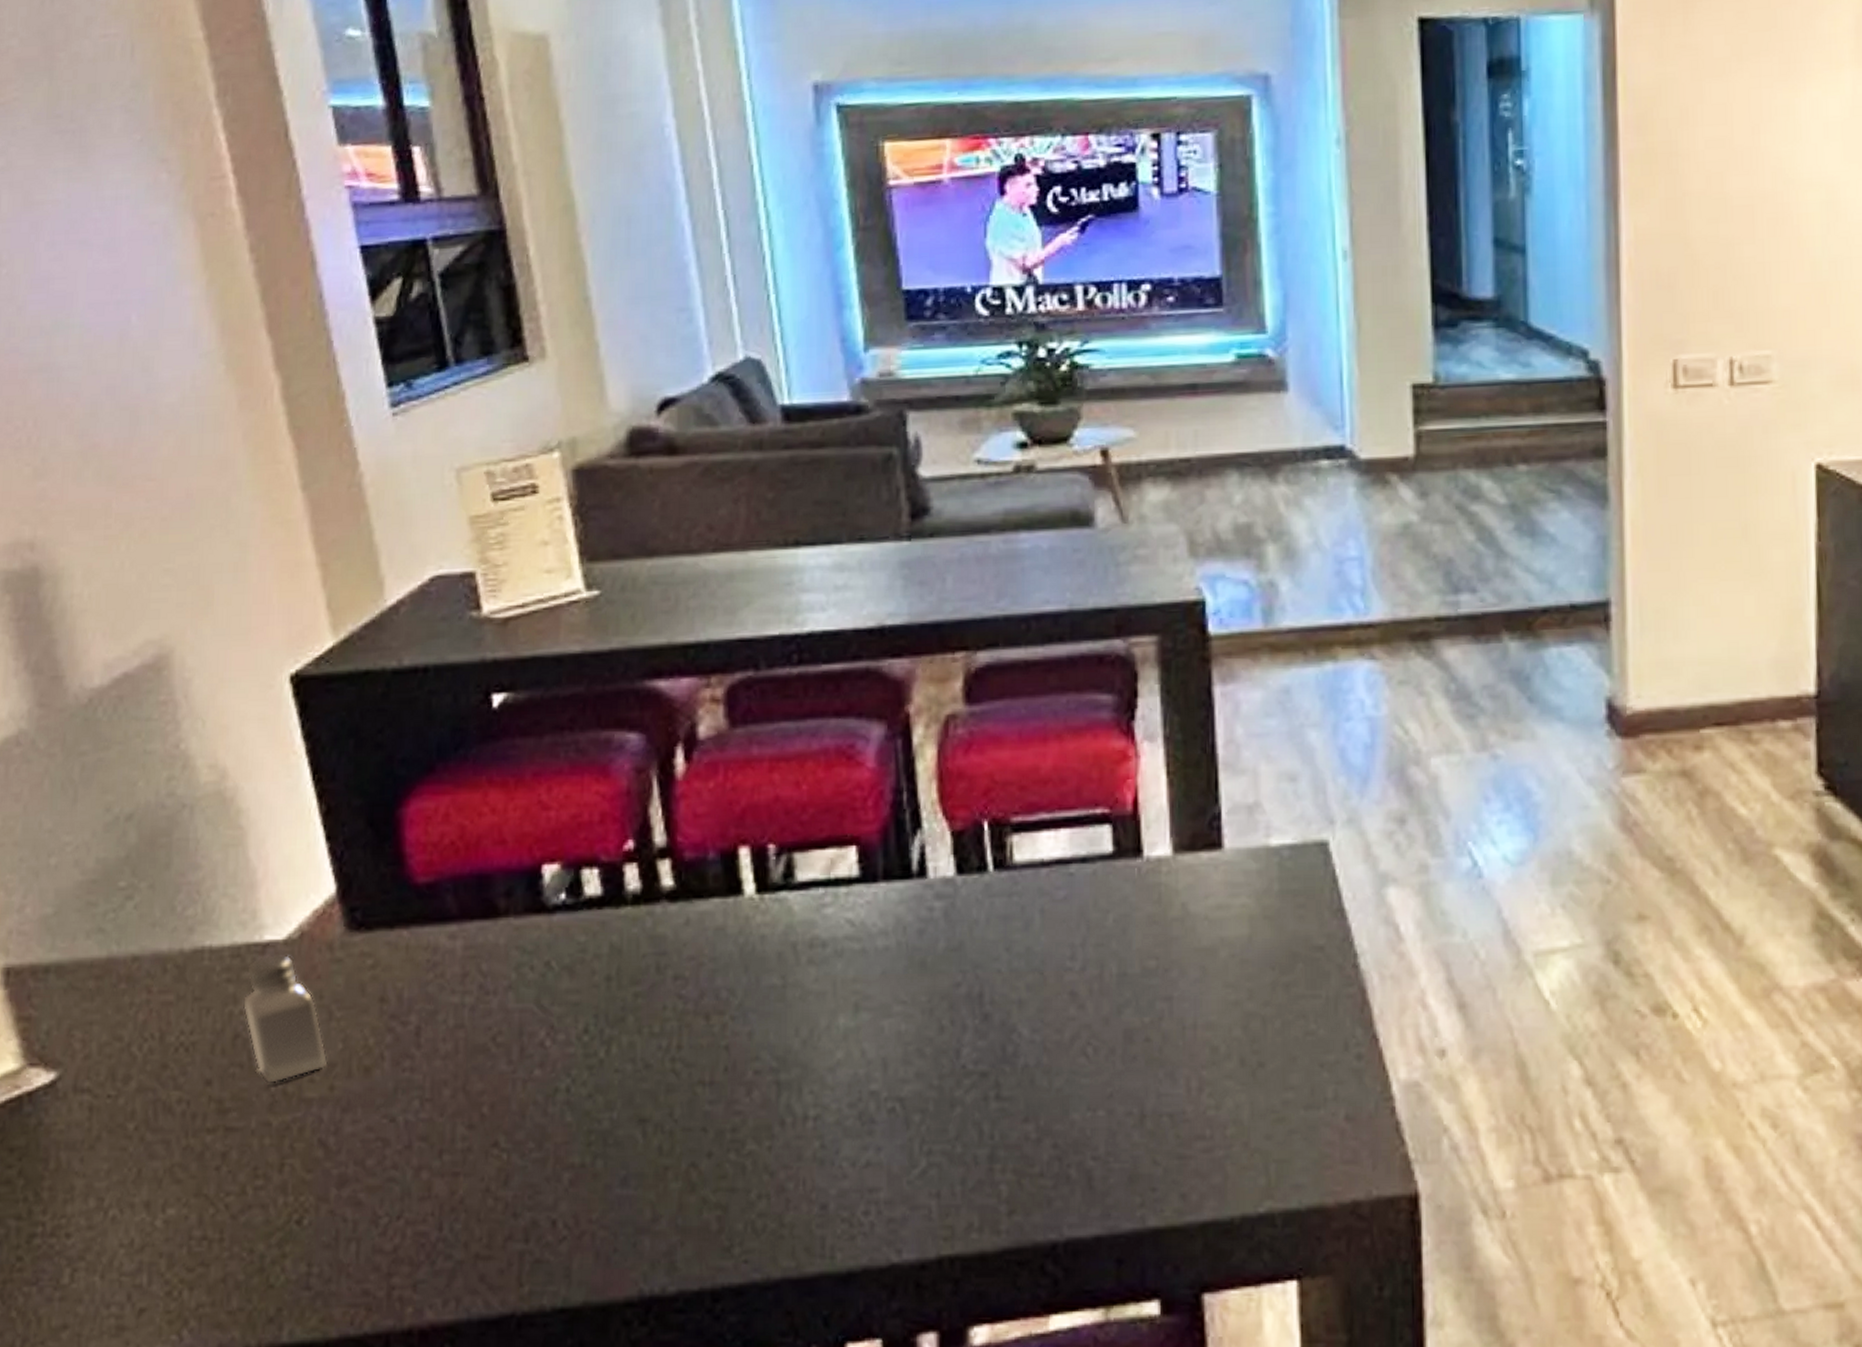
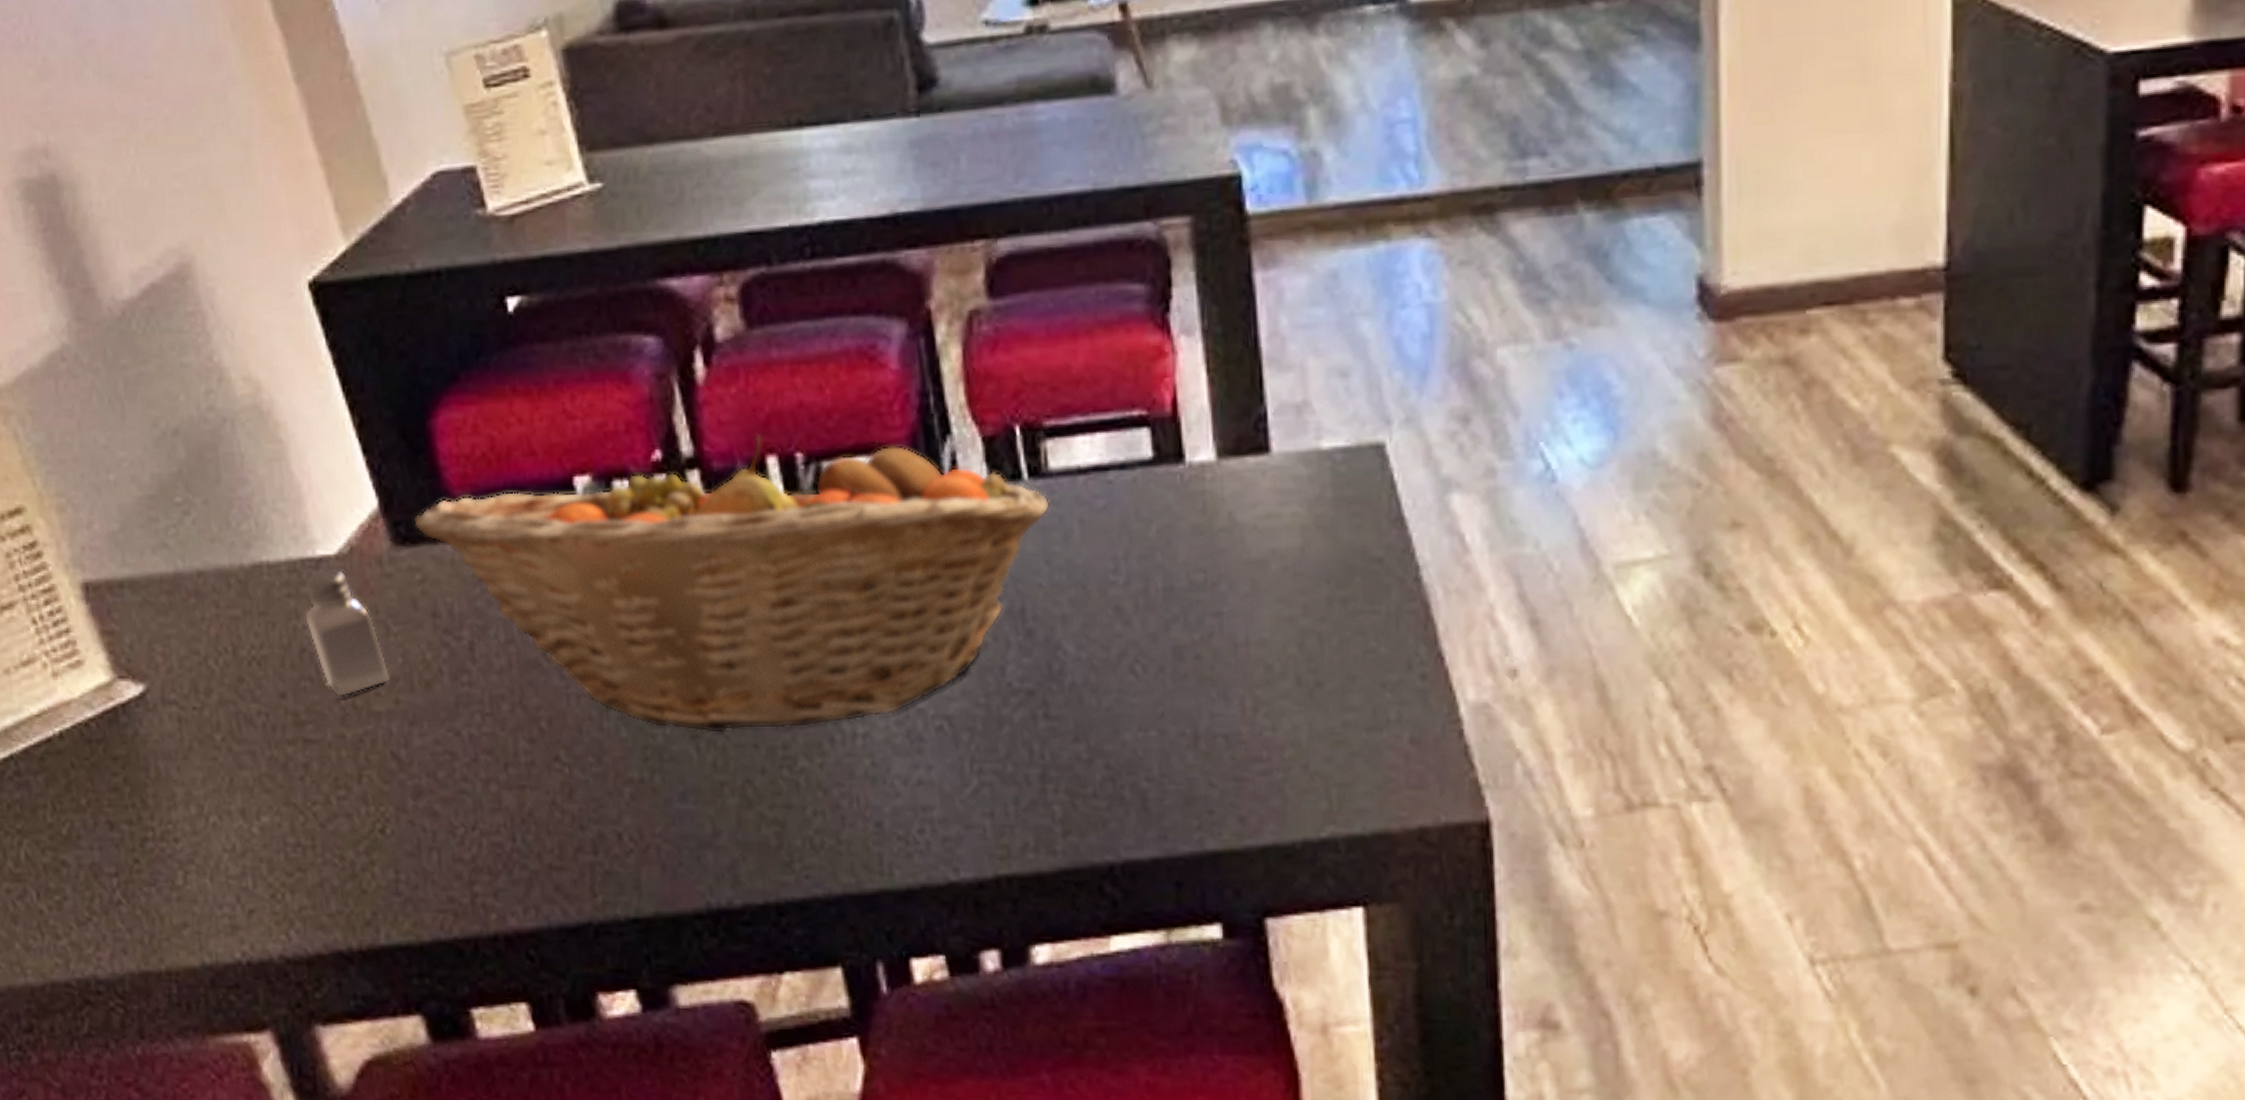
fruit basket: none [371,827,1013,1118] -> present [414,435,1050,734]

